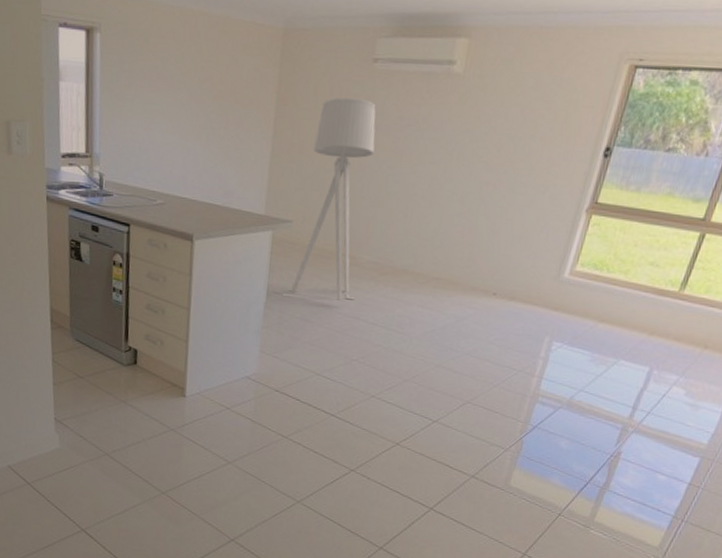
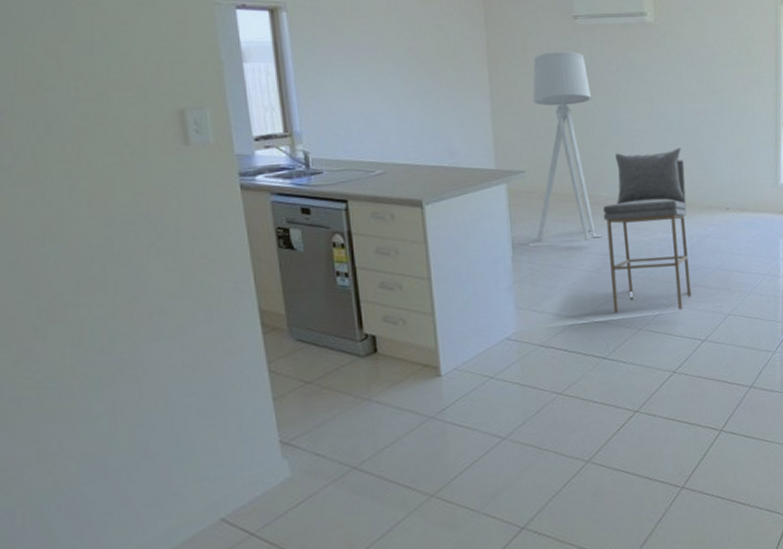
bar stool: none [350,216,459,387] -> present [602,148,692,313]

